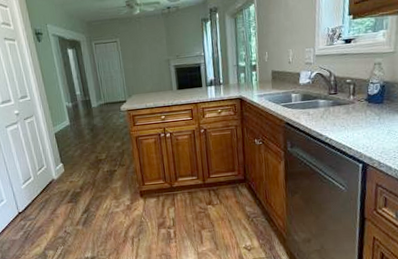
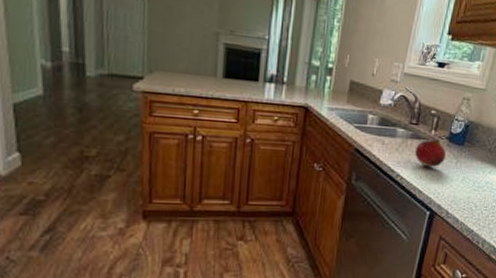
fruit: none [338,101,368,127] -> present [415,138,446,168]

